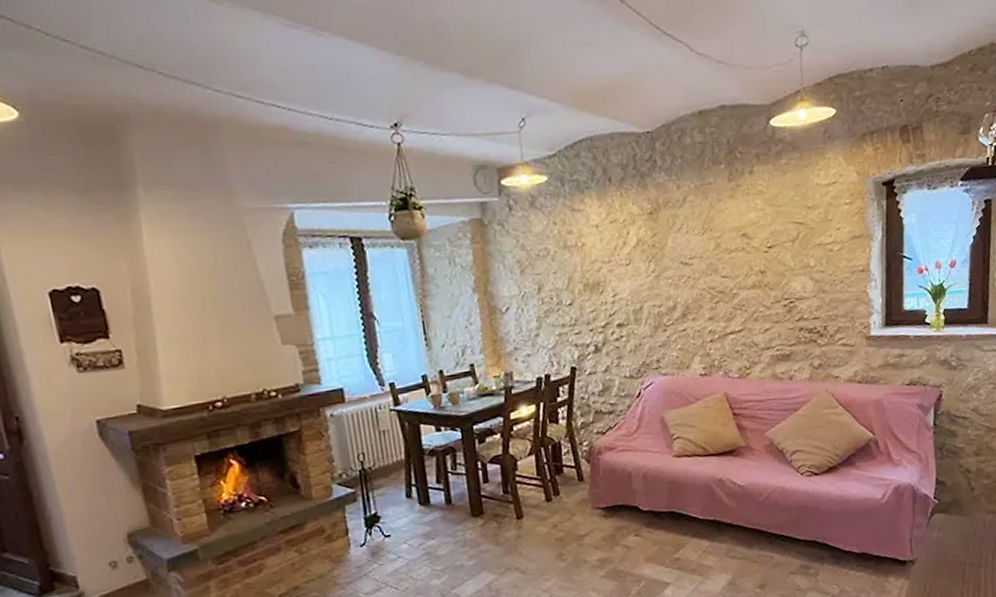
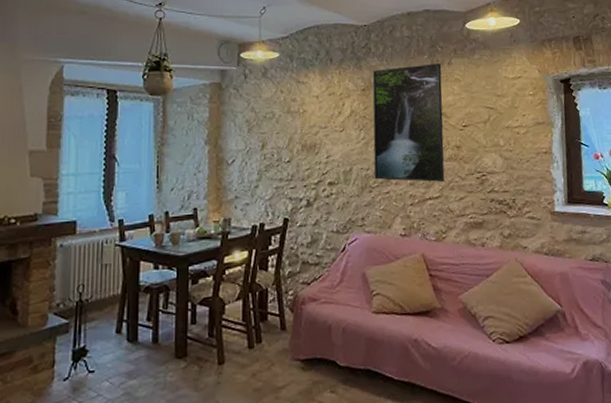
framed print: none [659,173,748,317] -> present [372,64,445,182]

